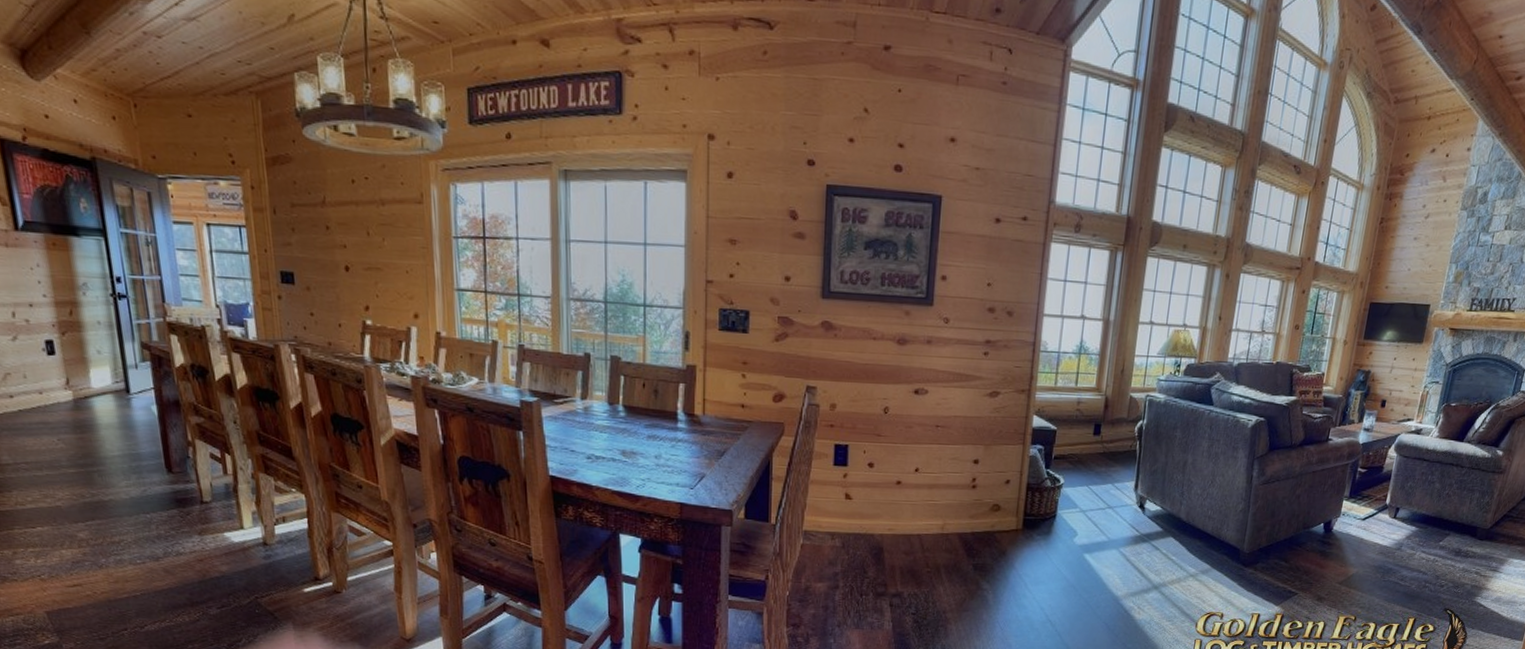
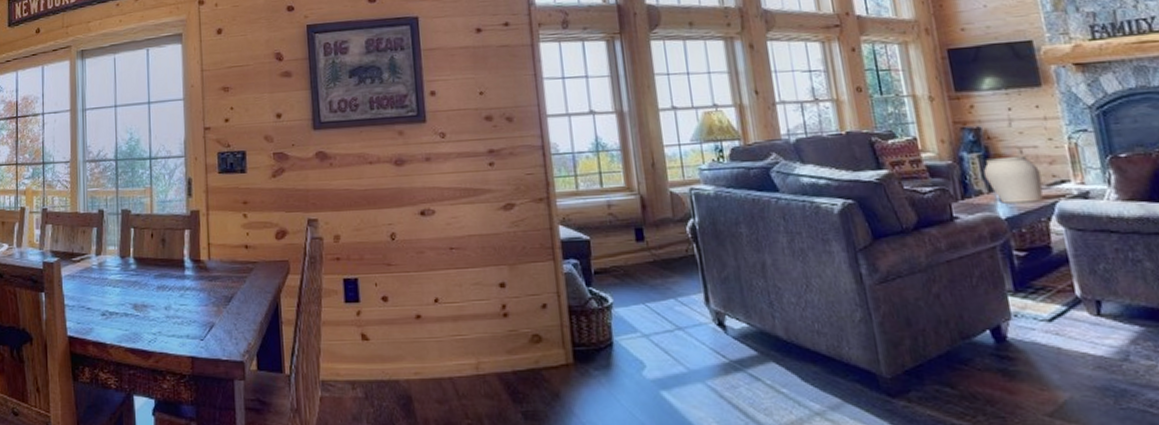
vase: none [1359,396,1397,433] -> present [983,155,1044,204]

